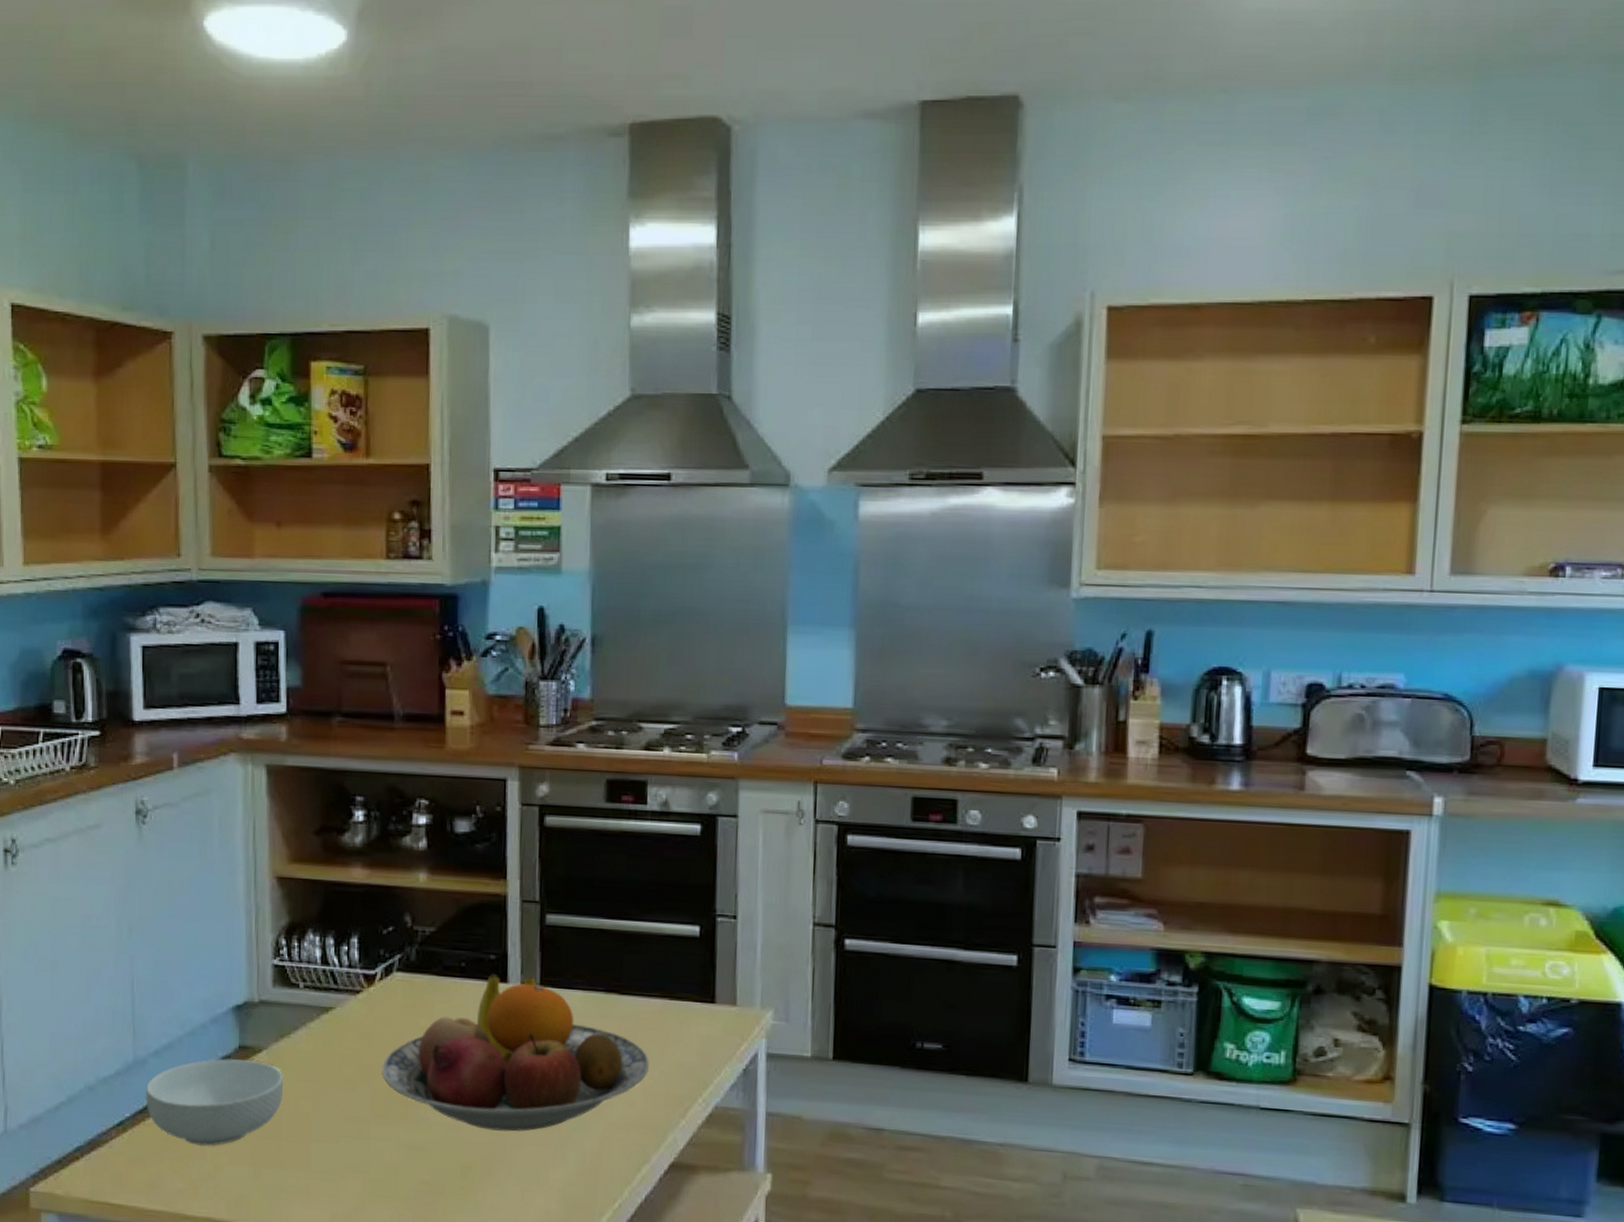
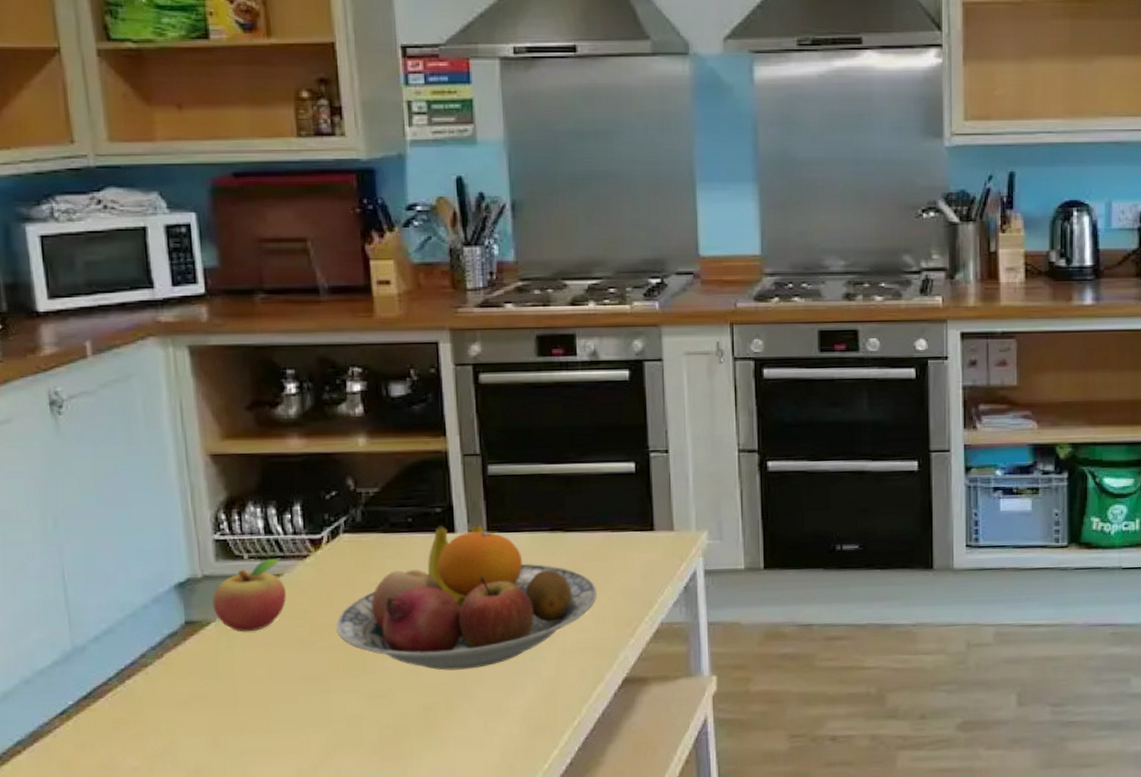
cereal bowl: present [145,1058,284,1146] -> none [88,633,237,723]
fruit: none [266,990,336,1064] -> present [212,559,286,632]

